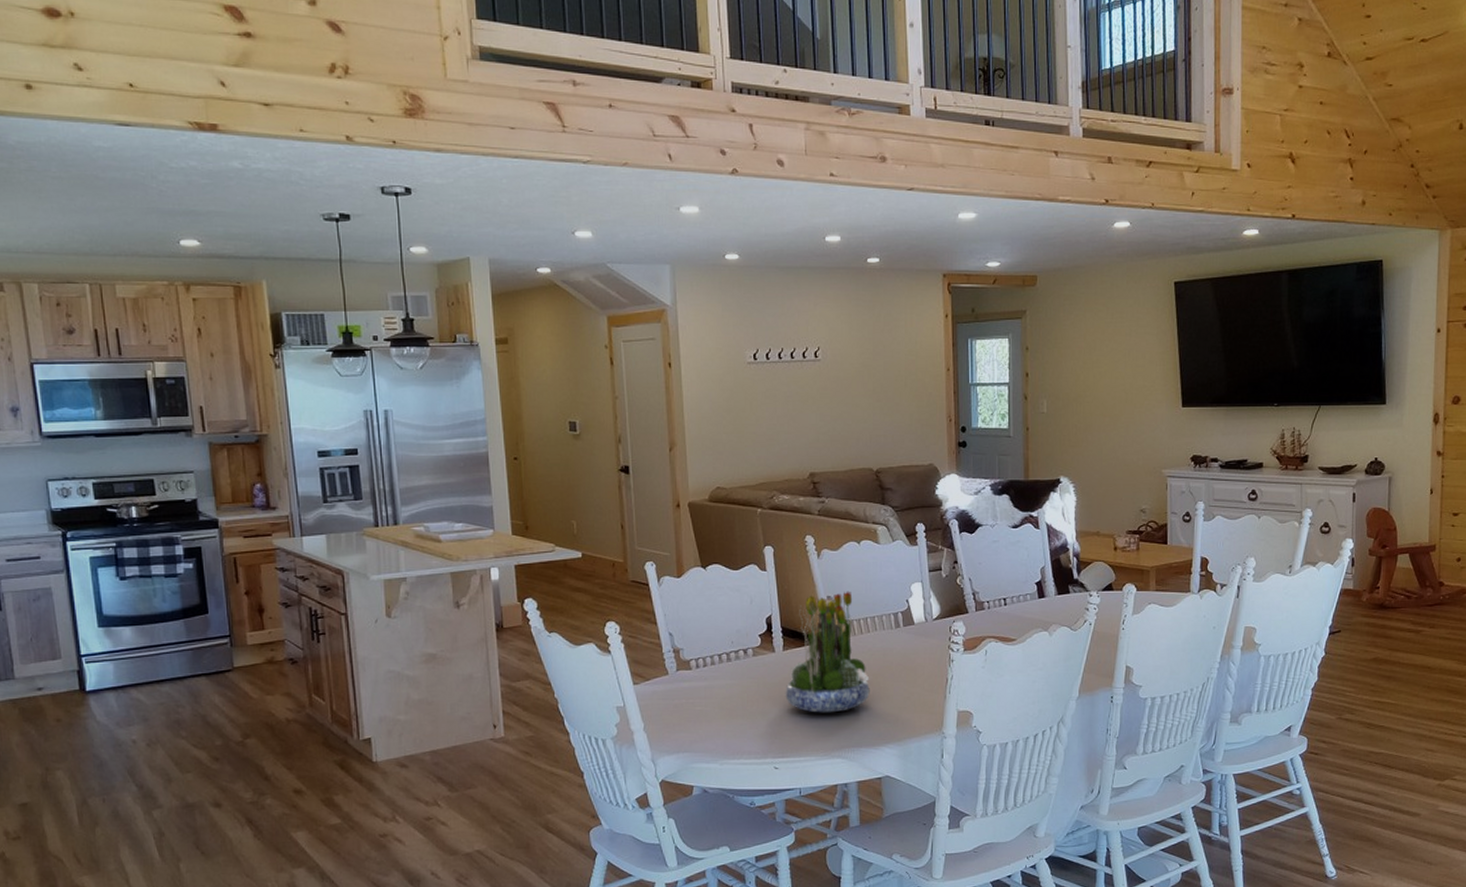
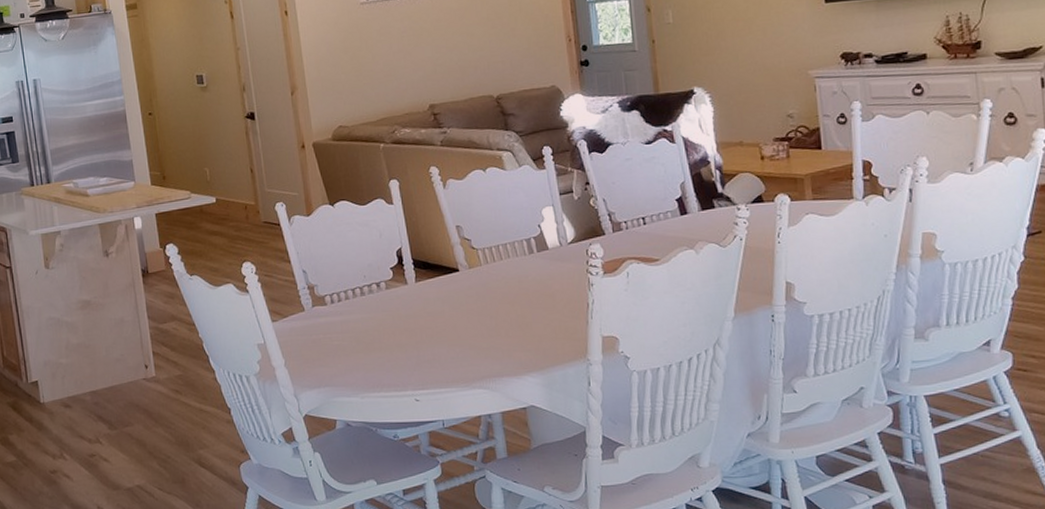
flower arrangement: present [785,591,870,713] -> none [420,219,508,344]

